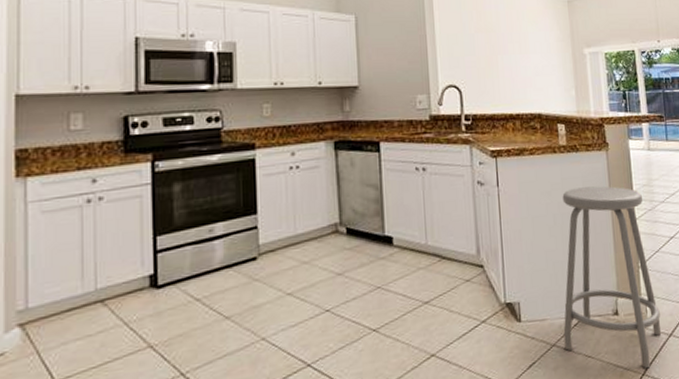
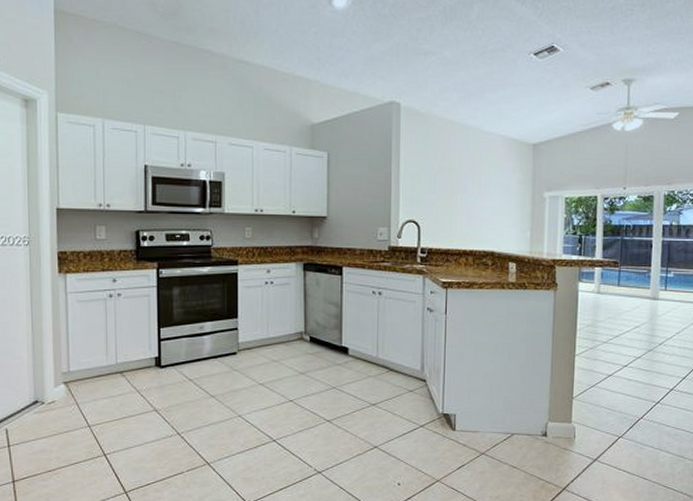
bar stool: present [562,186,661,369] -> none [493,322,588,485]

